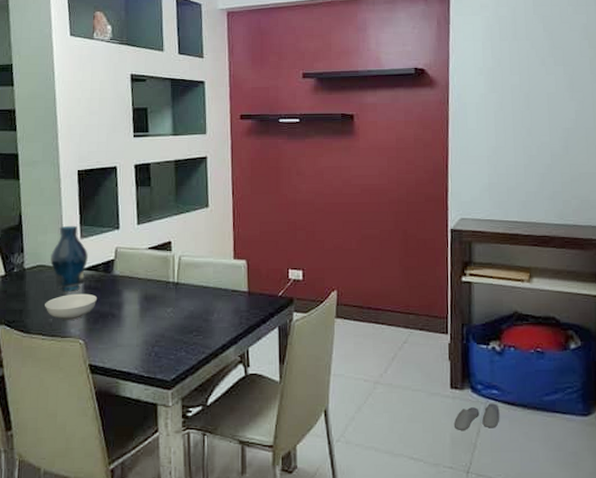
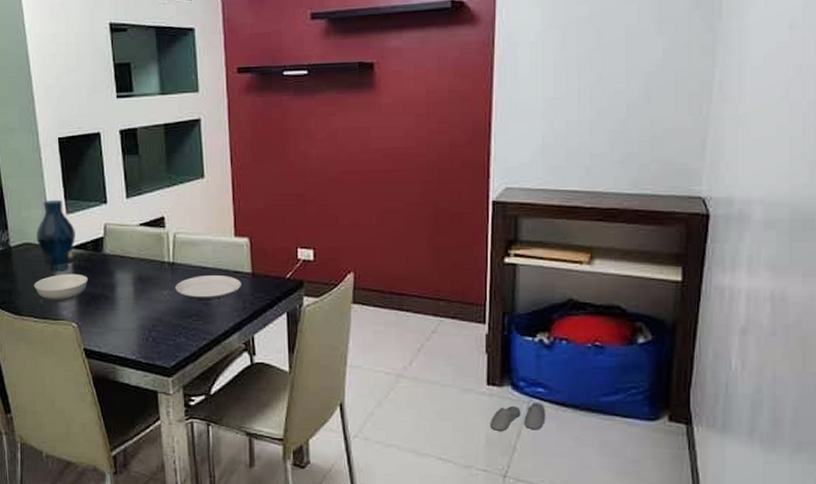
plate: none [178,294,239,316] -> present [175,275,242,299]

